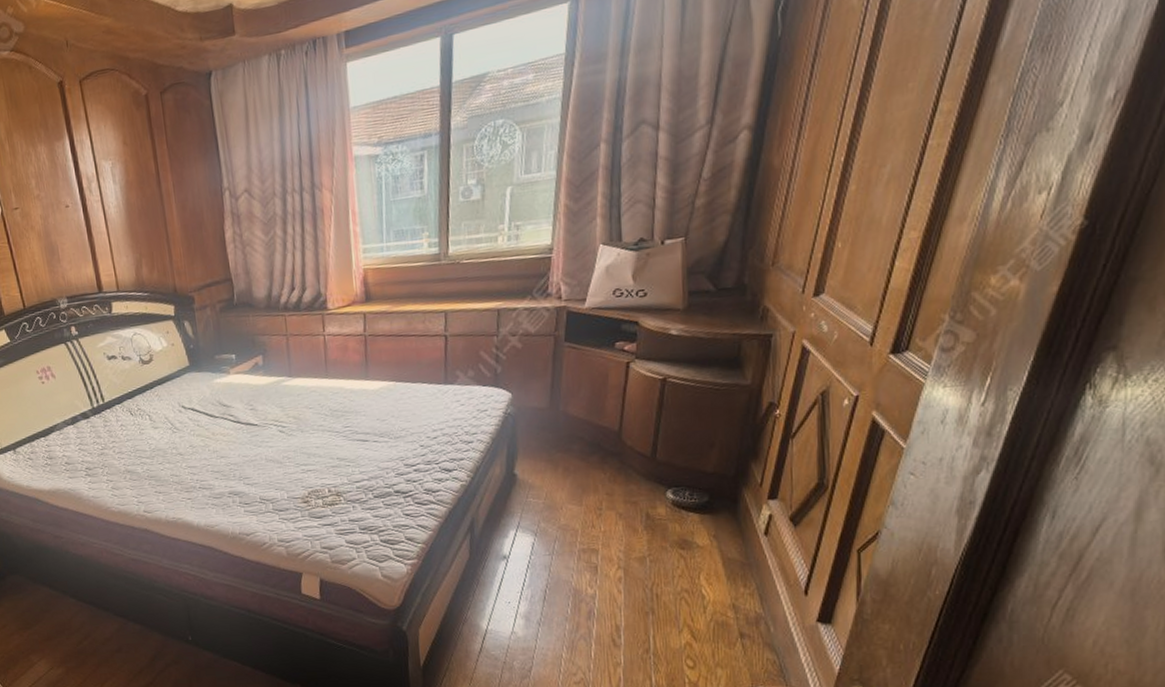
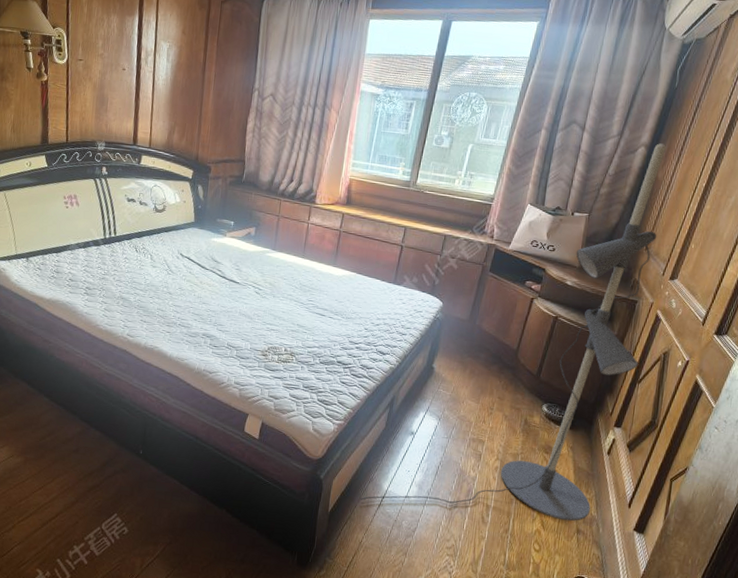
floor lamp: none [456,118,789,646] -> present [360,143,666,522]

